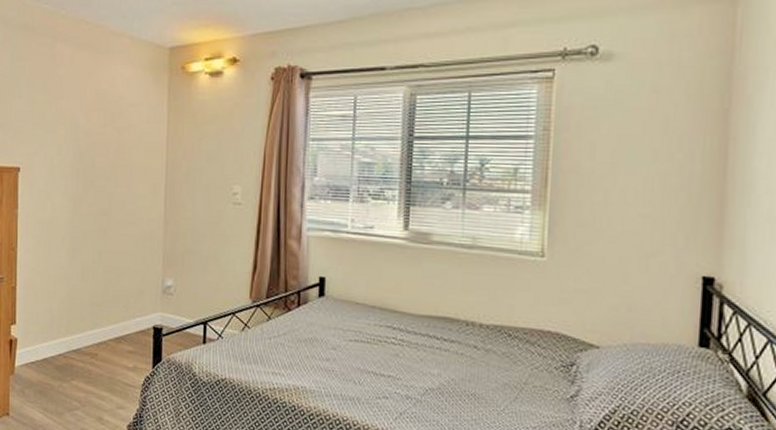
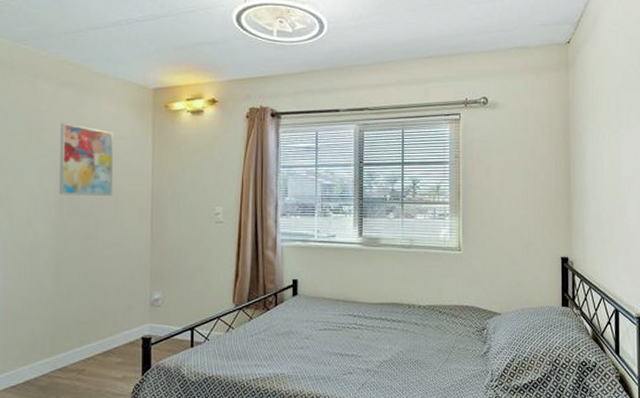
wall art: none [75,88,129,169] -> present [59,123,114,196]

